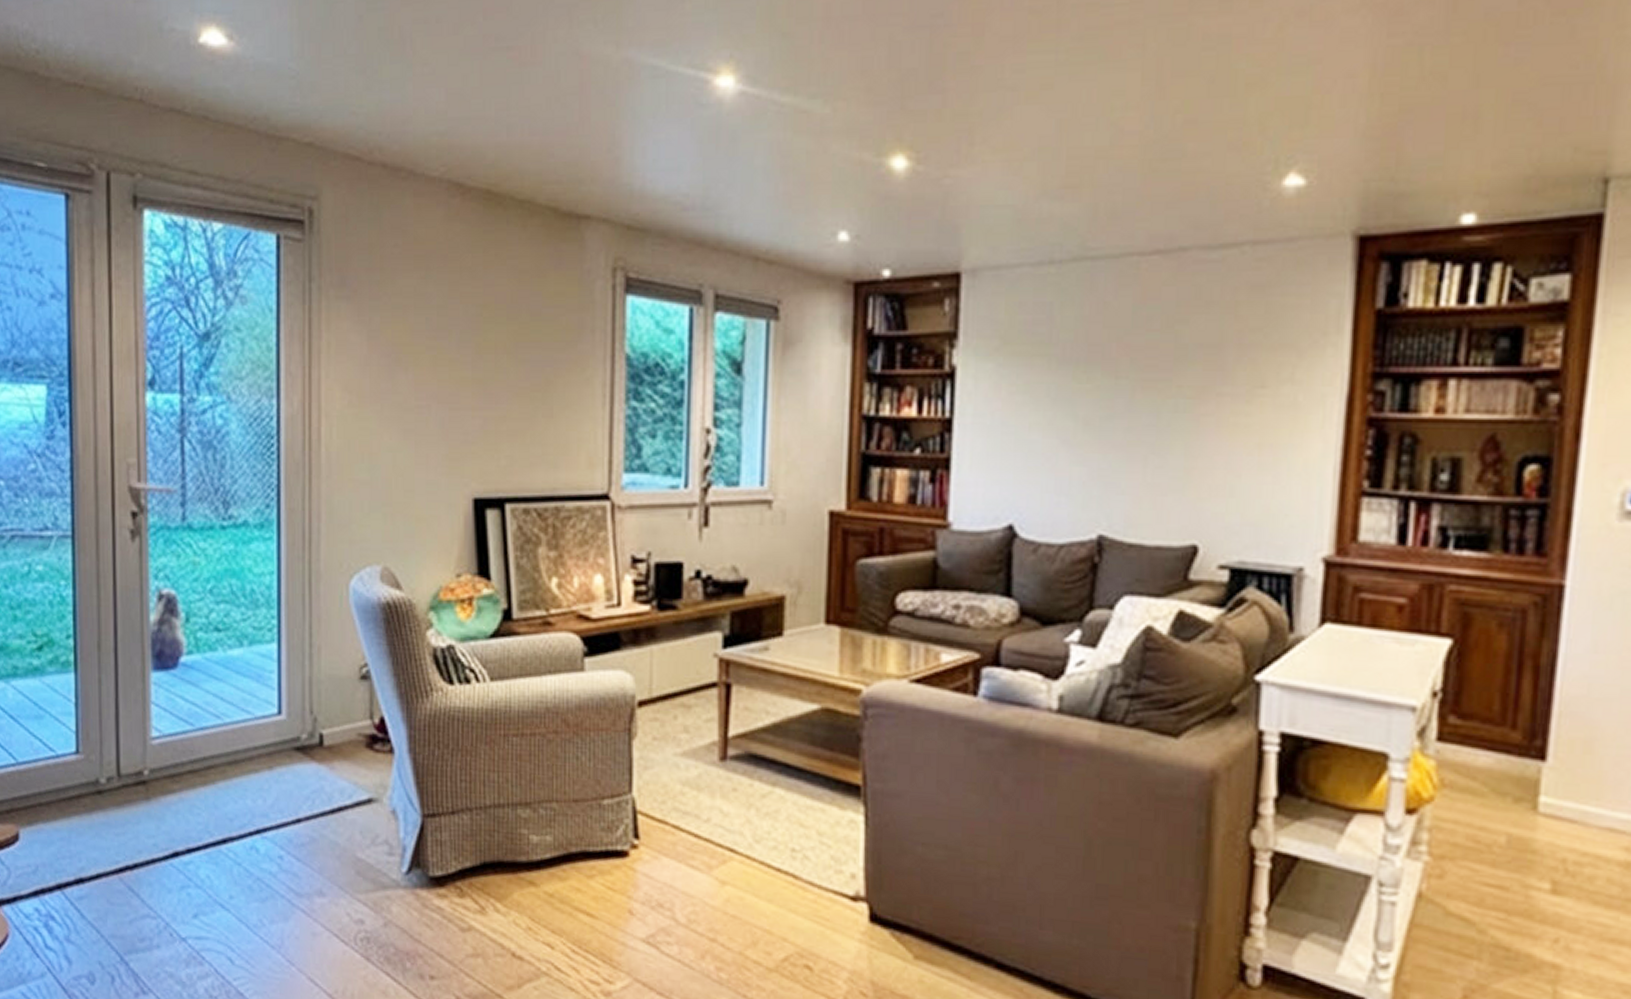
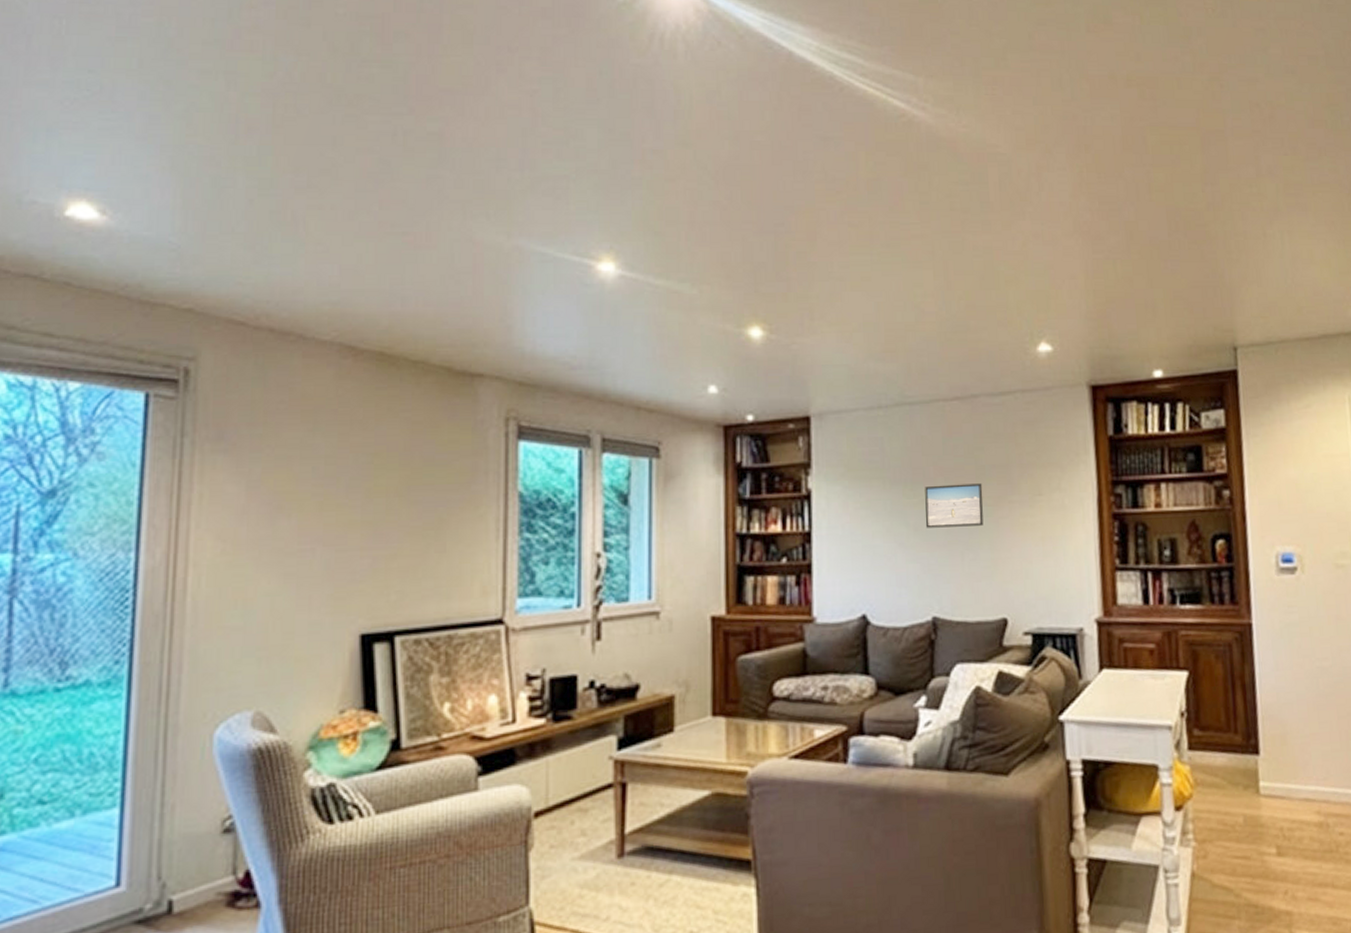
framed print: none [1099,367,1182,424] -> present [925,483,984,528]

